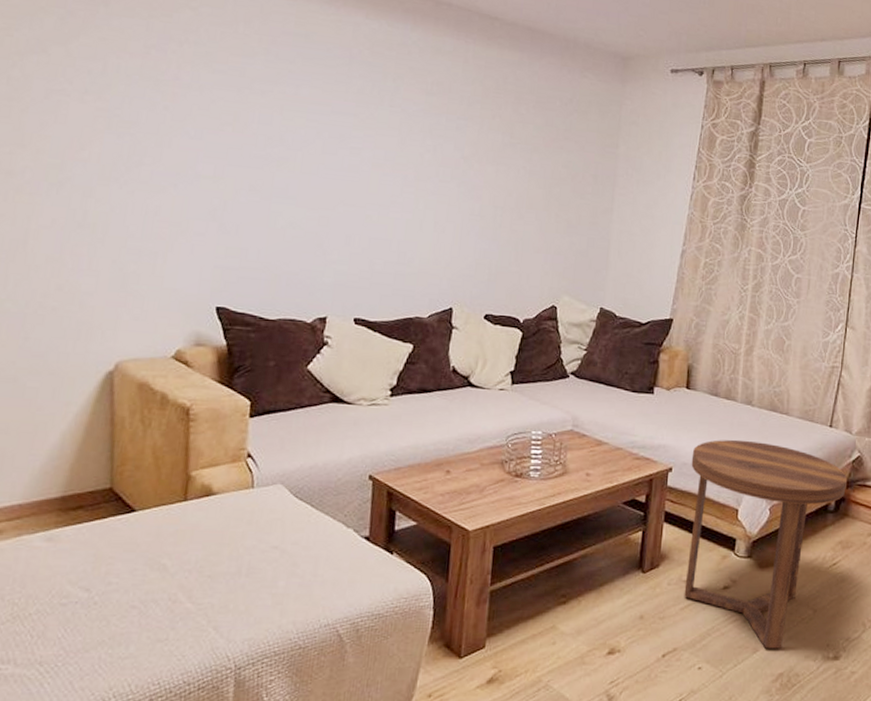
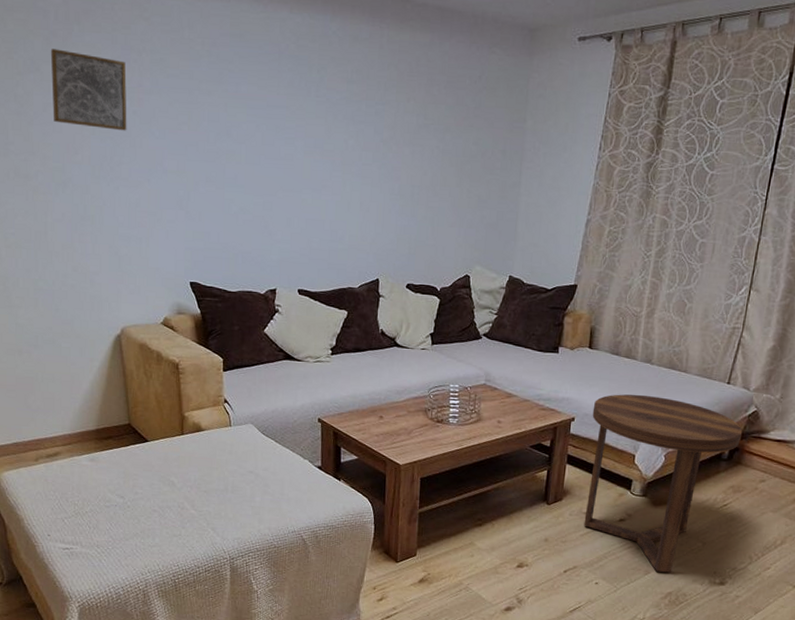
wall art: none [57,30,161,128] -> present [50,49,127,131]

